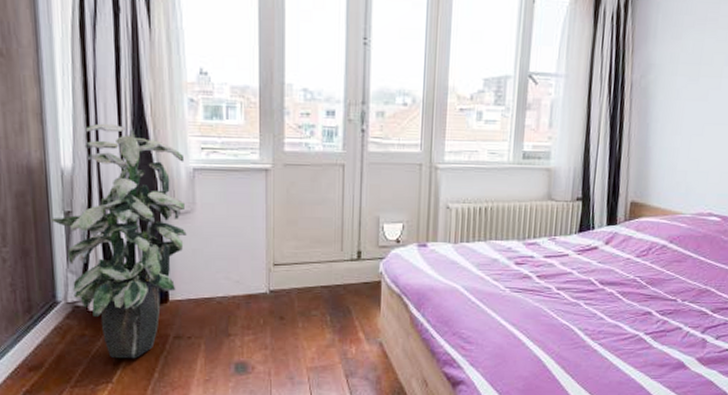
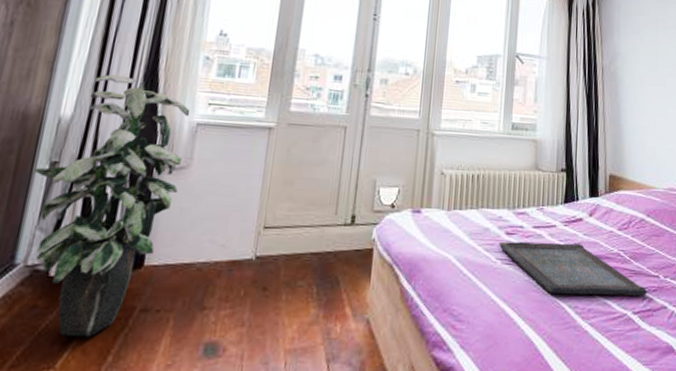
serving tray: none [508,271,663,319] -> present [499,241,648,296]

